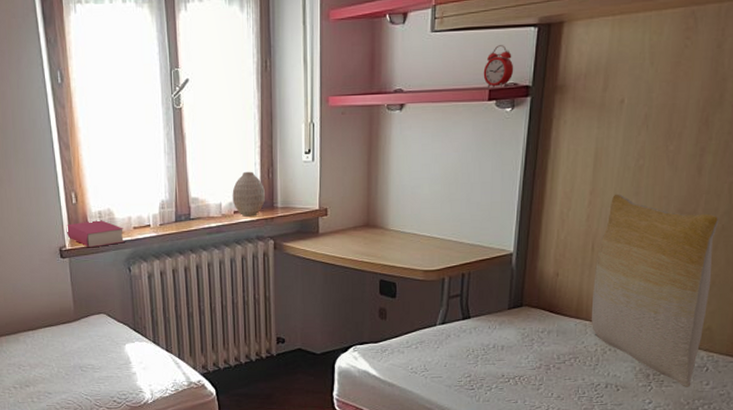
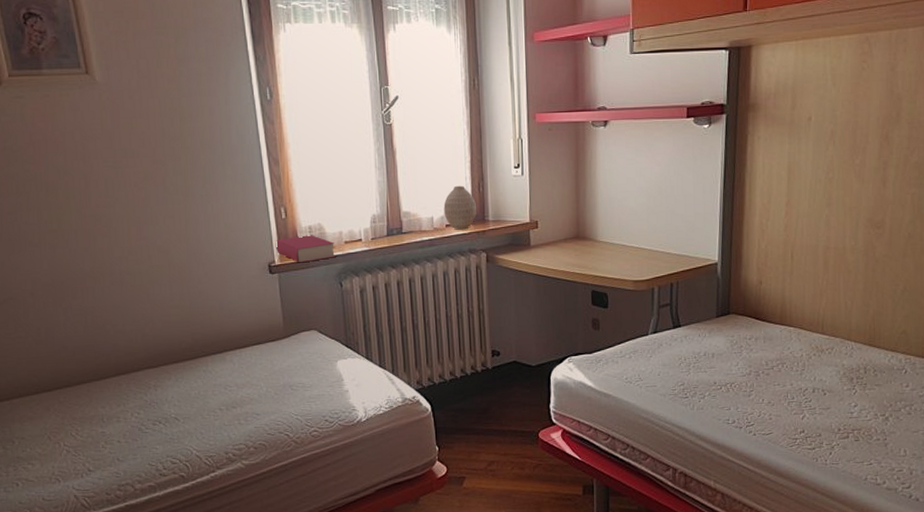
alarm clock: present [483,45,514,89] -> none [681,66,709,107]
pillow: present [591,194,719,387] -> none [794,205,905,390]

